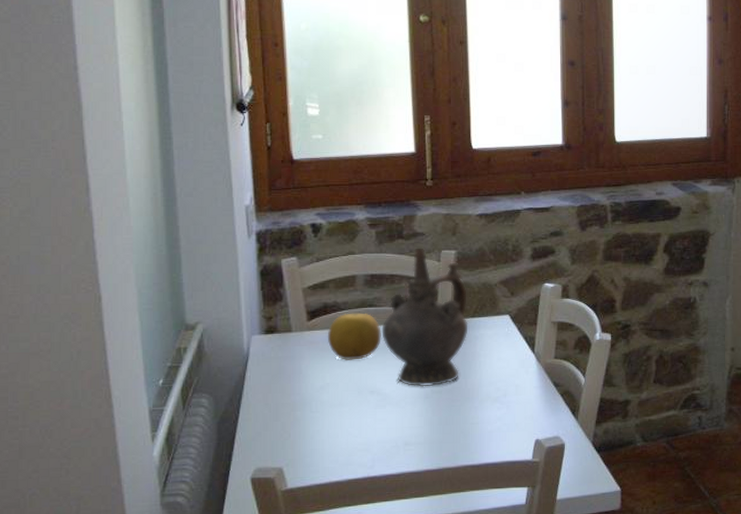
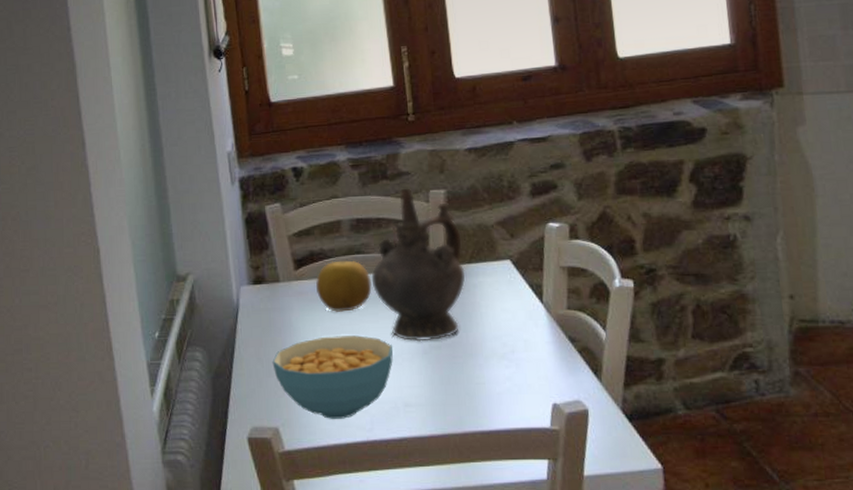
cereal bowl: none [280,382,398,458] -> present [272,335,393,419]

